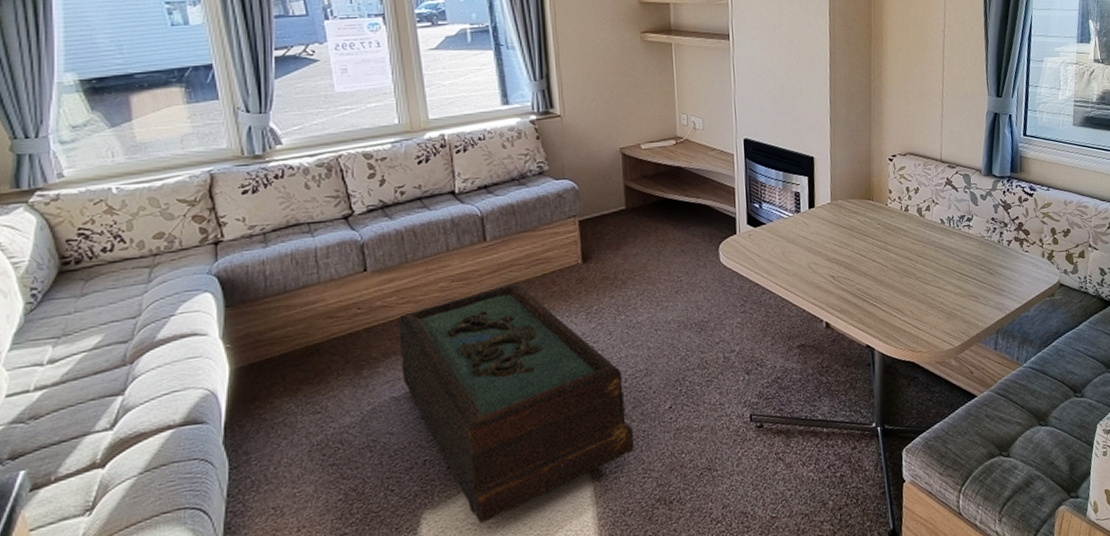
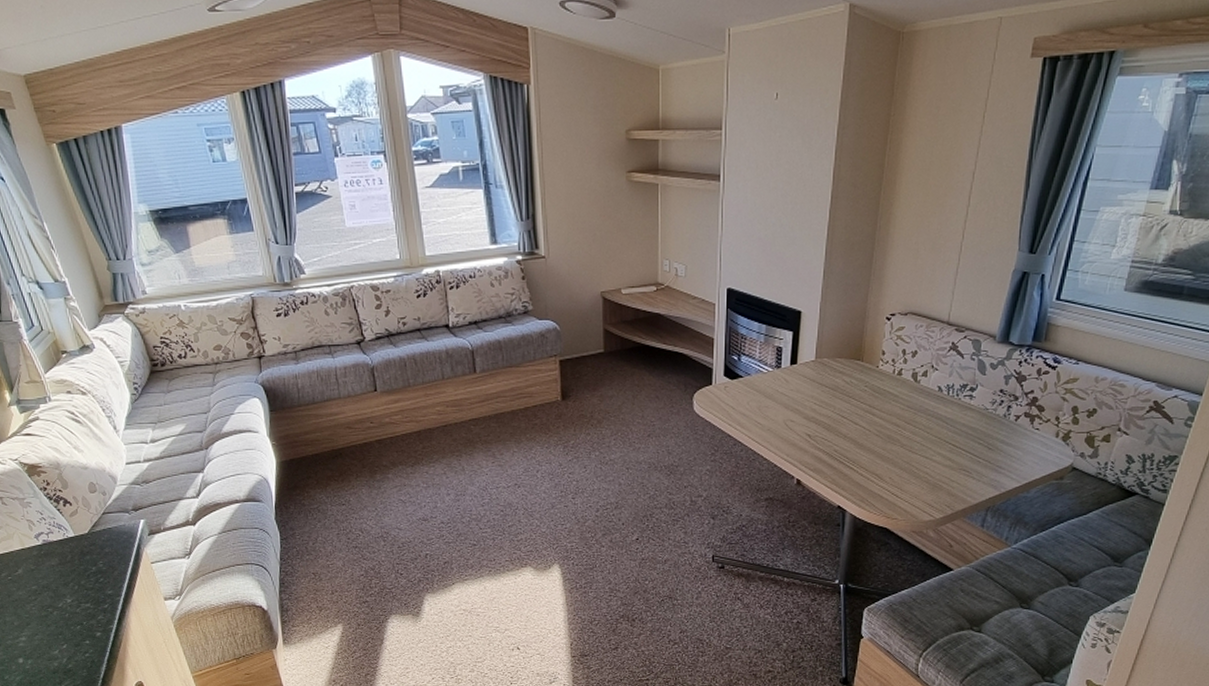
coffee table: present [398,284,635,523] -> none [403,414,603,611]

